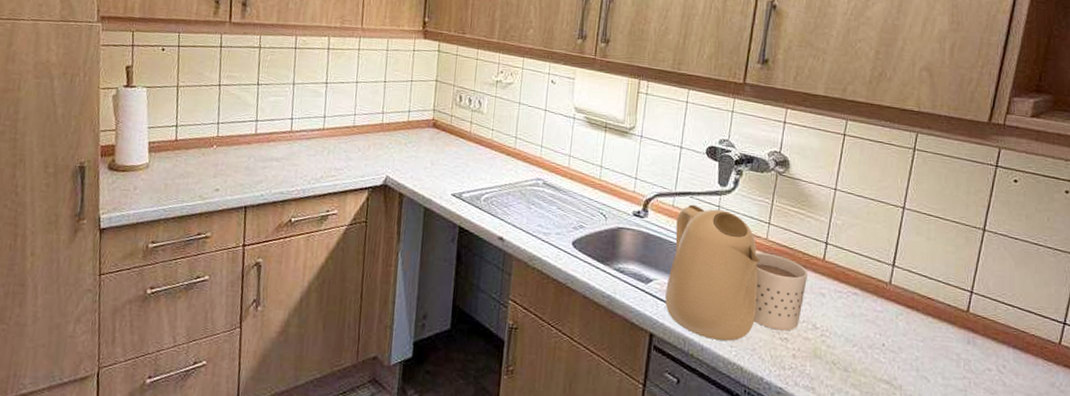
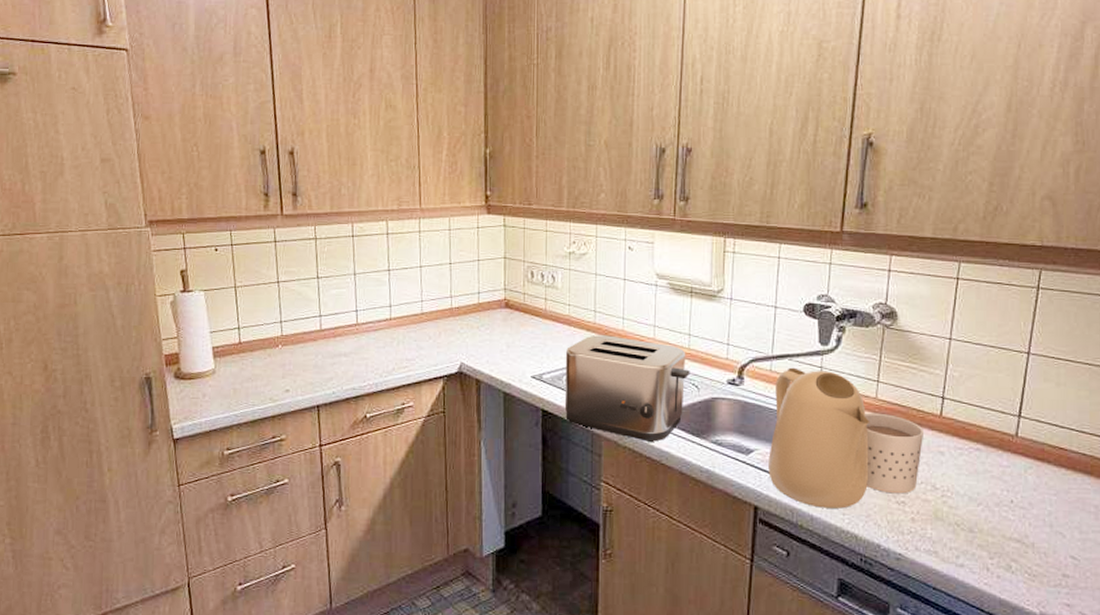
toaster: none [480,160,600,266] -> present [564,335,690,443]

